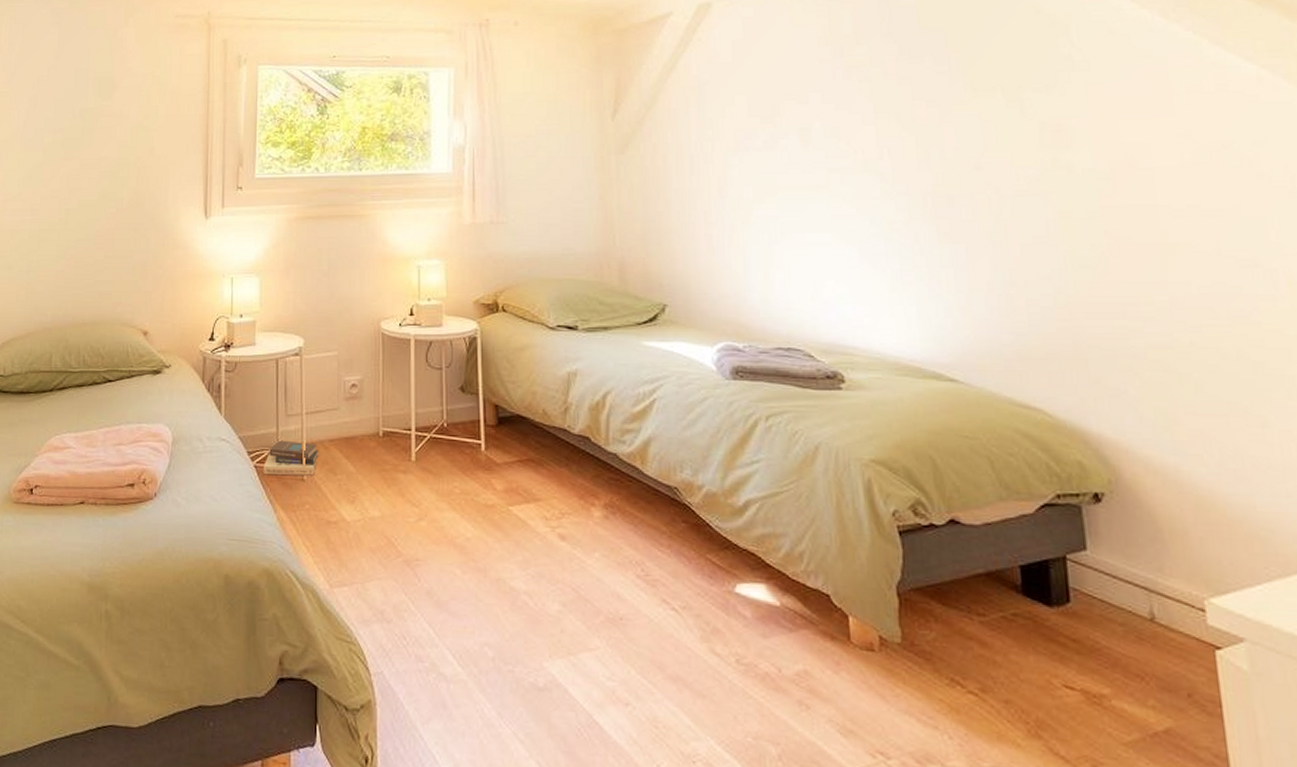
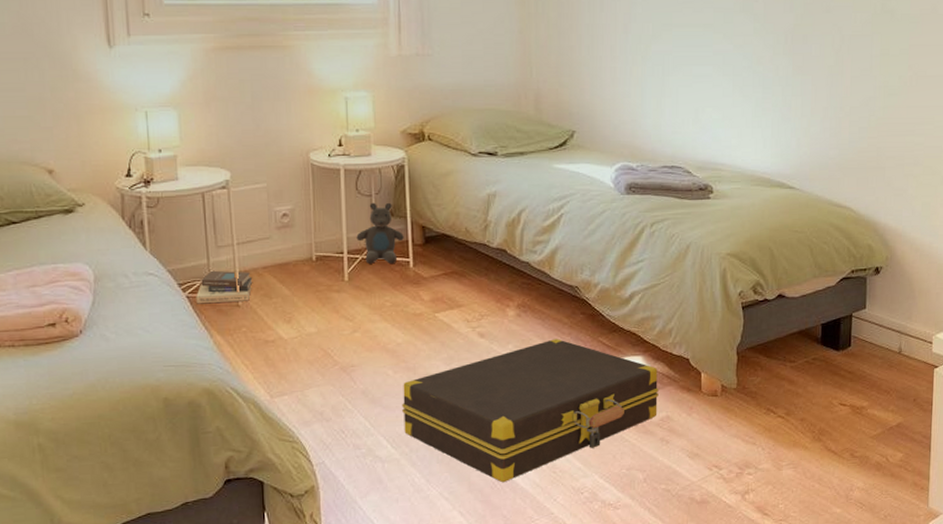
stuffed animal: none [425,376,475,446] -> present [356,202,404,264]
suitcase: none [471,551,791,732] -> present [402,339,659,483]

